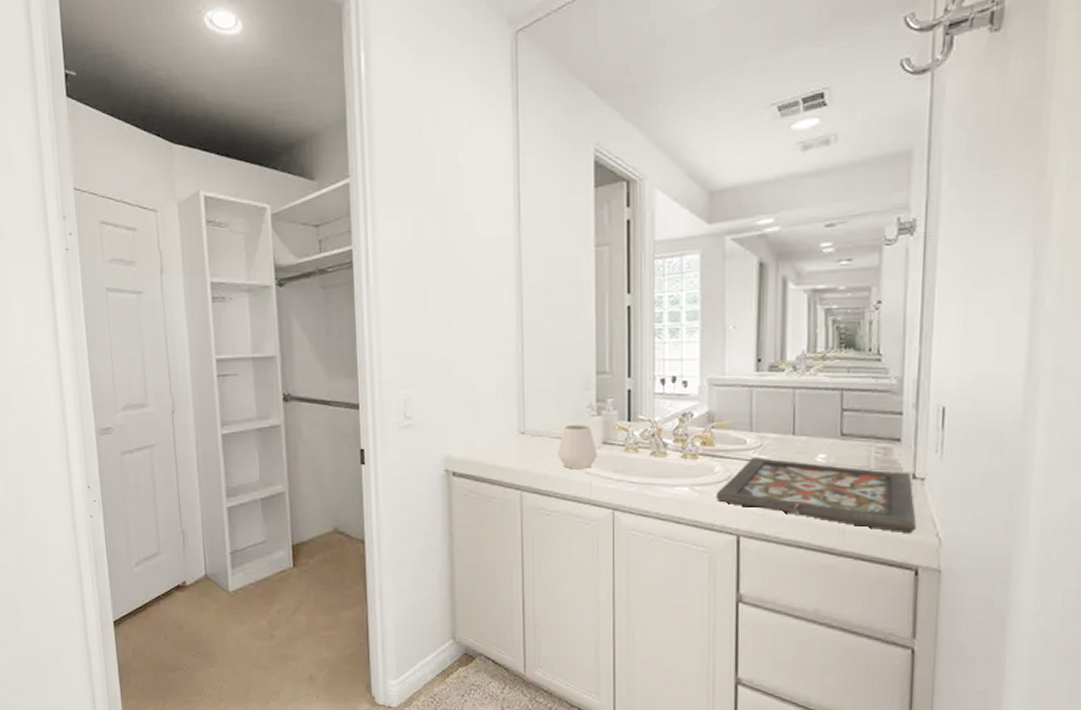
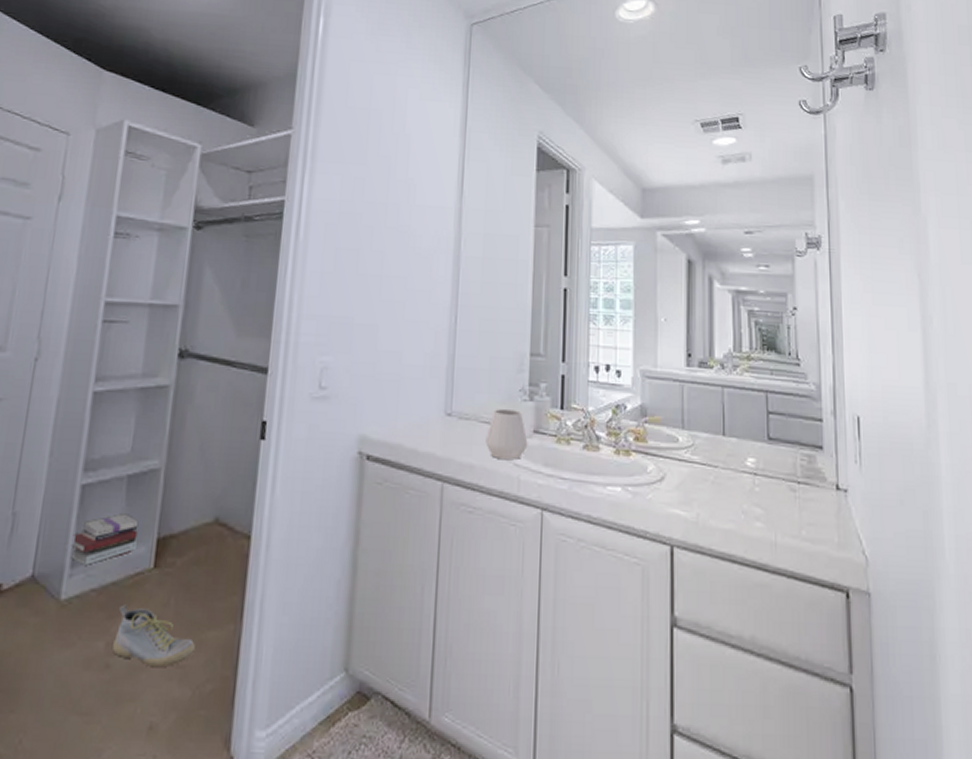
books: none [228,528,278,566] -> present [70,513,138,565]
shoe: none [273,594,334,638] -> present [113,604,195,668]
decorative tray: present [716,458,917,534] -> none [649,458,844,551]

